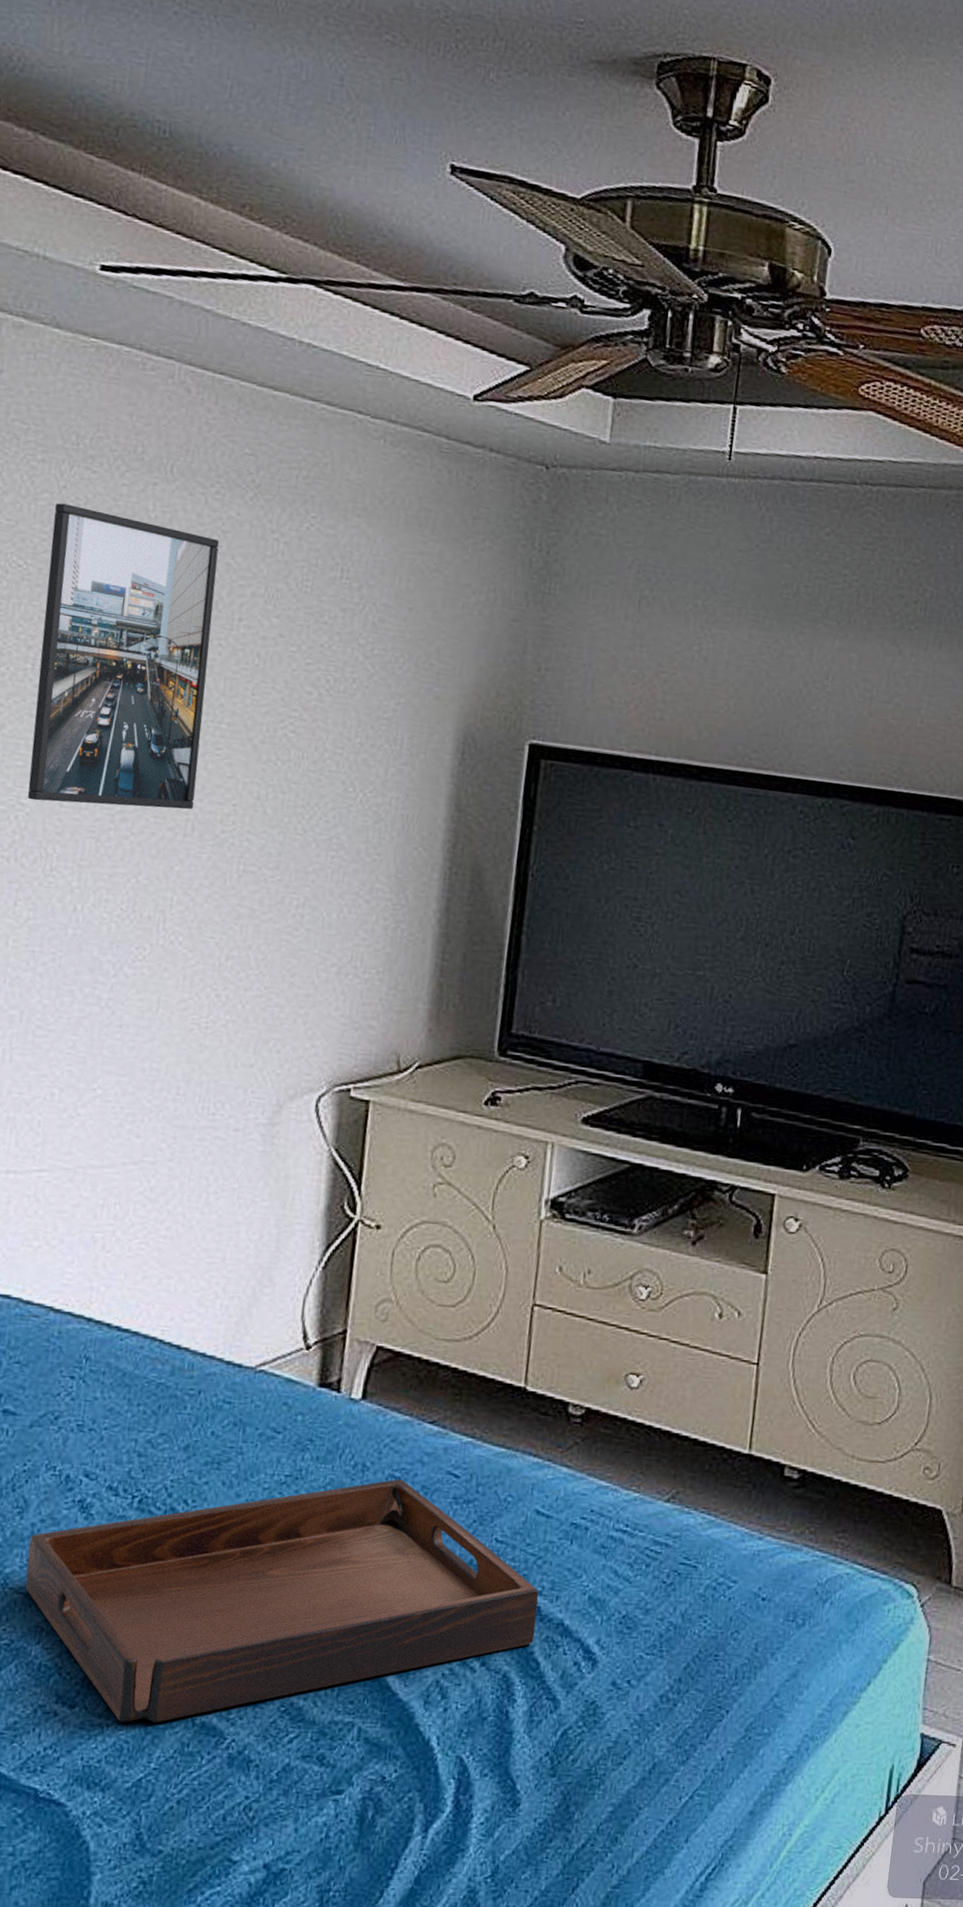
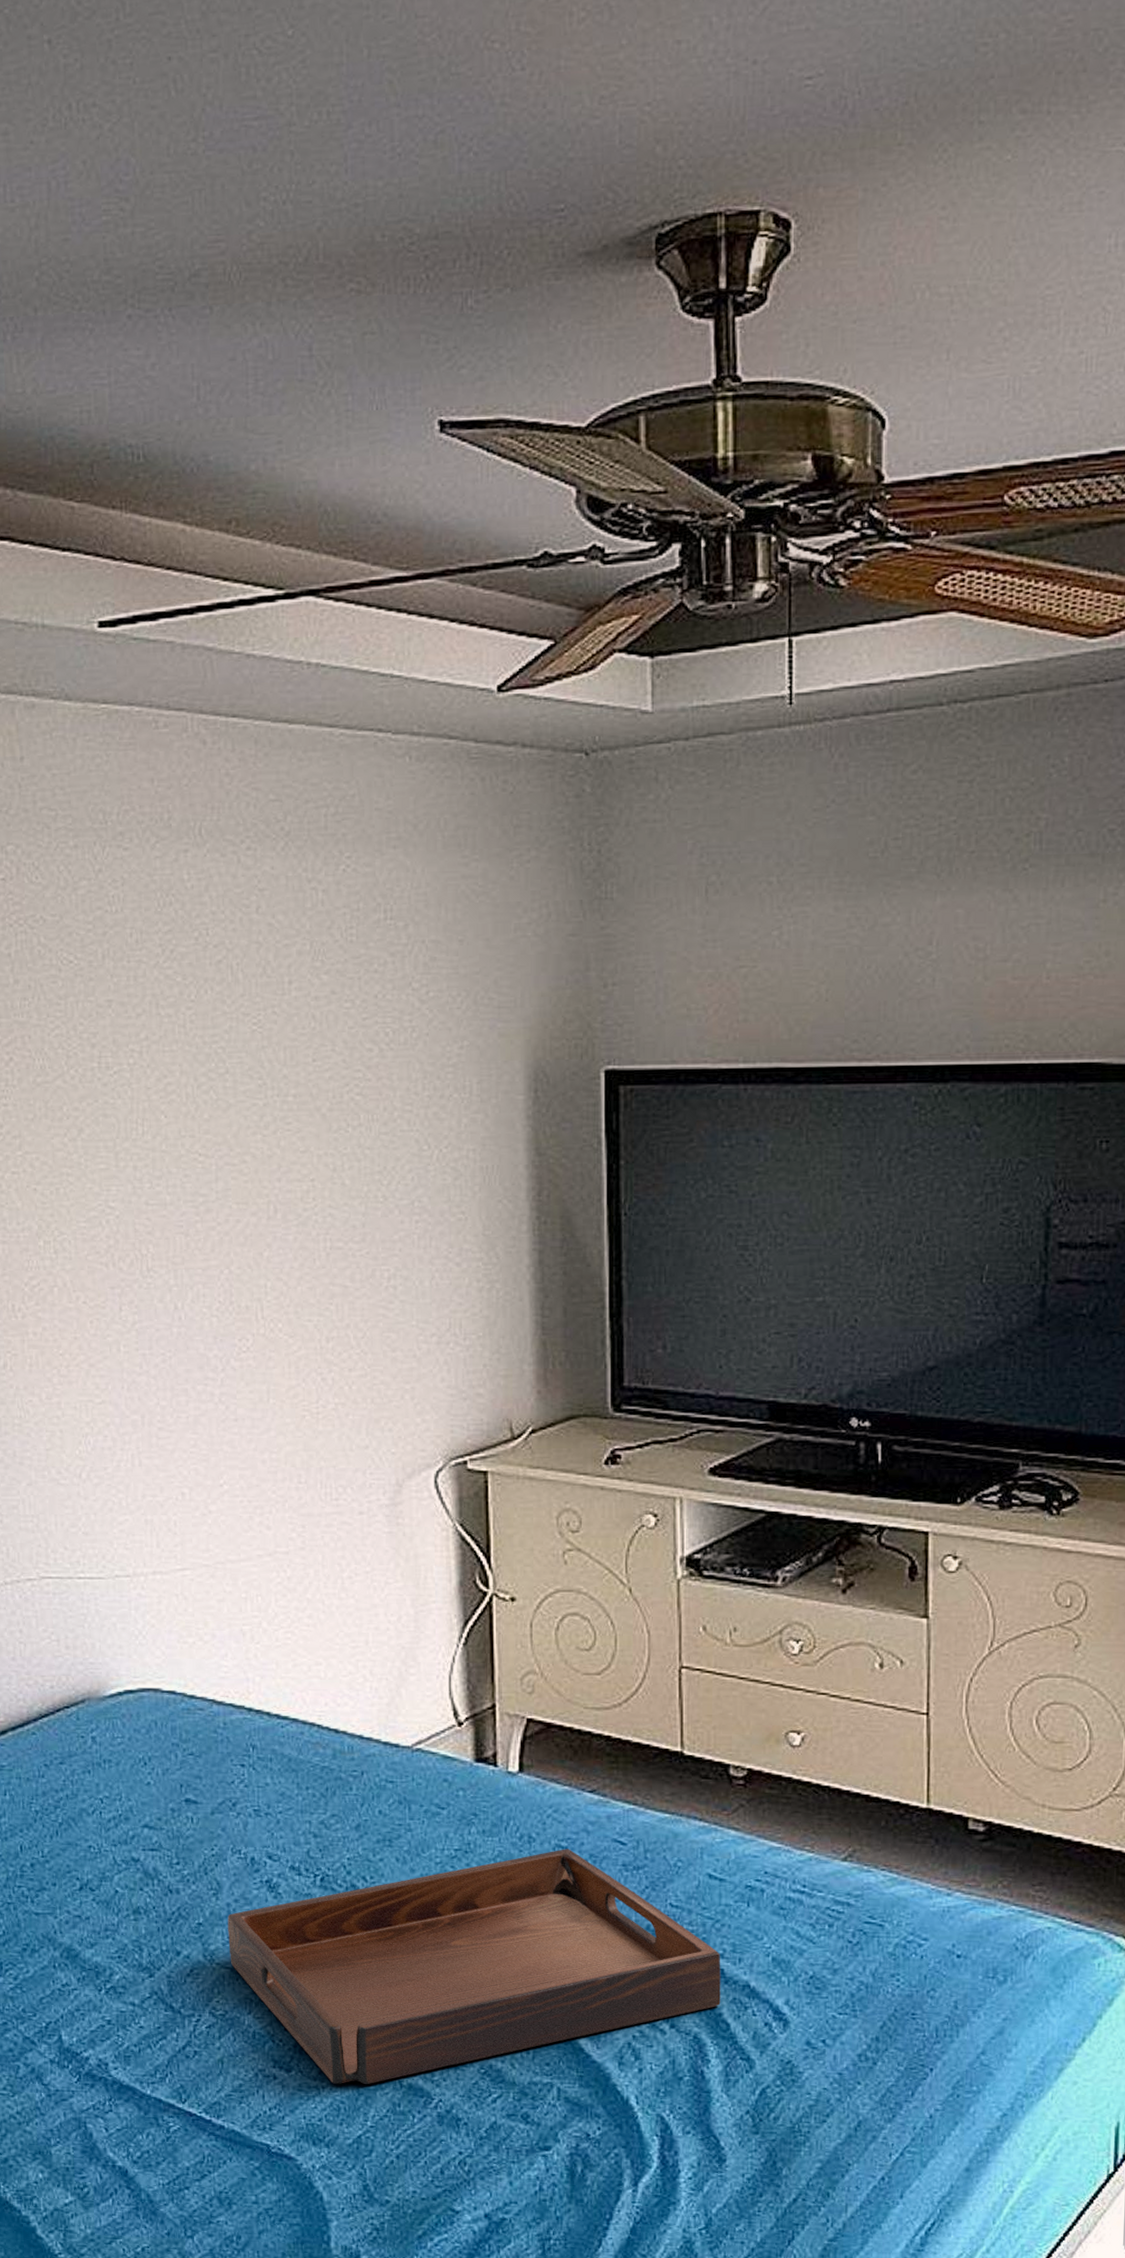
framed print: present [27,503,220,810] -> none [94,888,273,1202]

